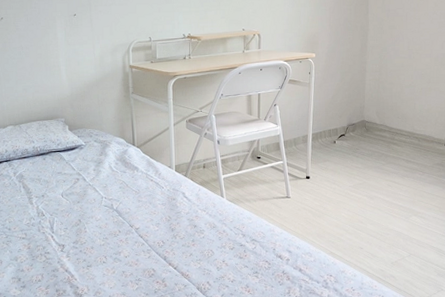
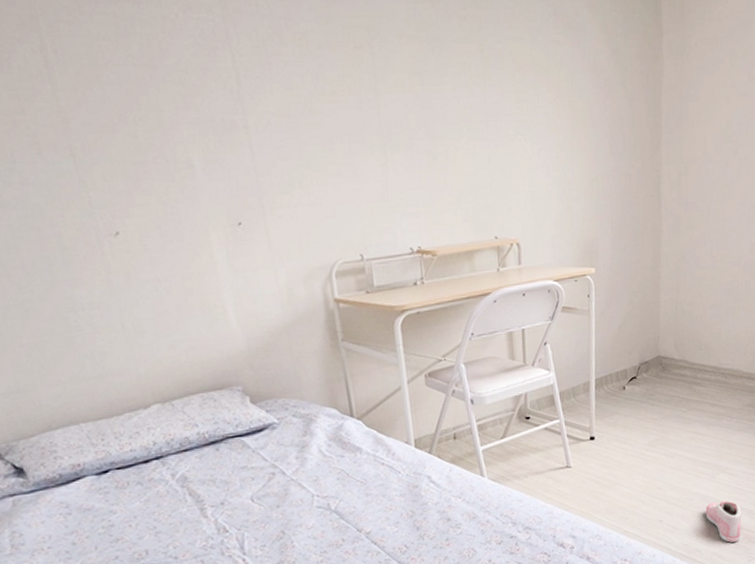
sneaker: none [400,238,432,275] -> present [705,501,742,543]

